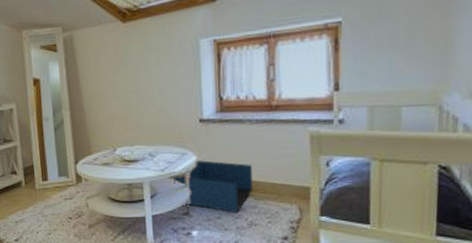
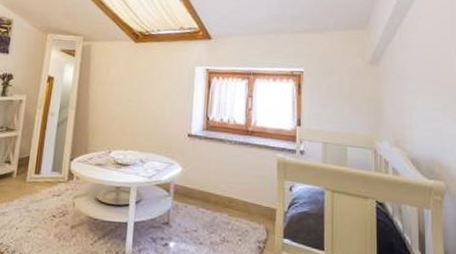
storage bin: present [174,160,254,214] -> none [159,172,228,228]

